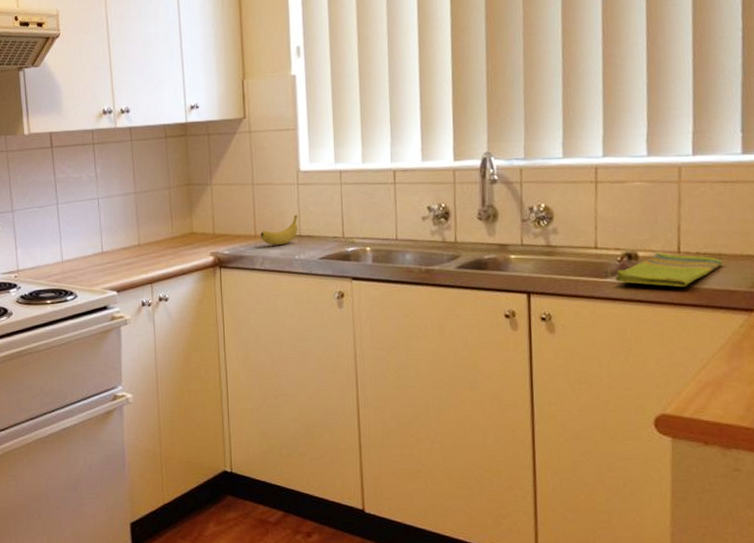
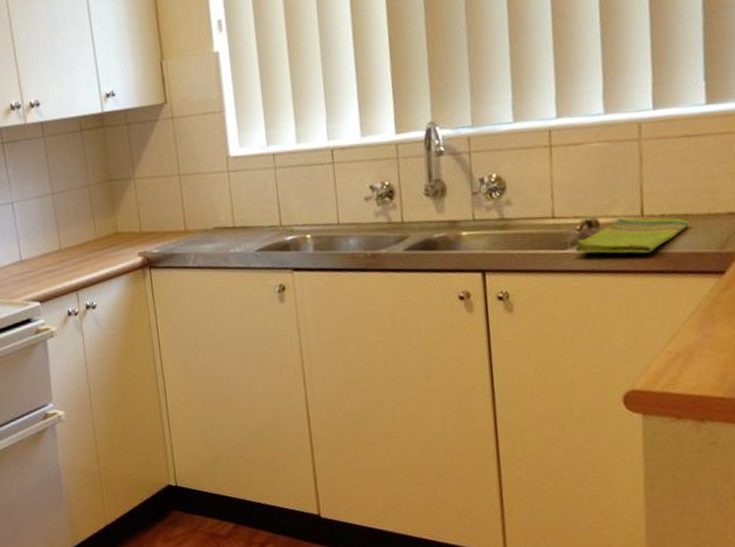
fruit: present [260,214,298,246] -> none [191,204,232,240]

